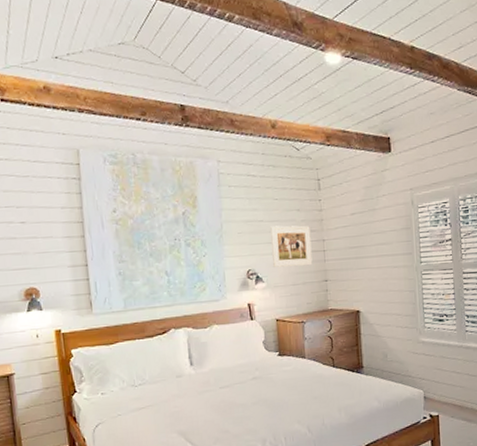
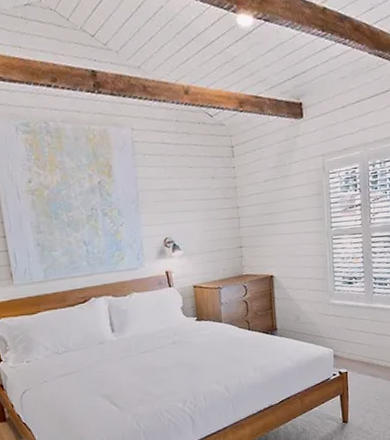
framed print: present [270,225,313,267] -> none [186,193,228,235]

